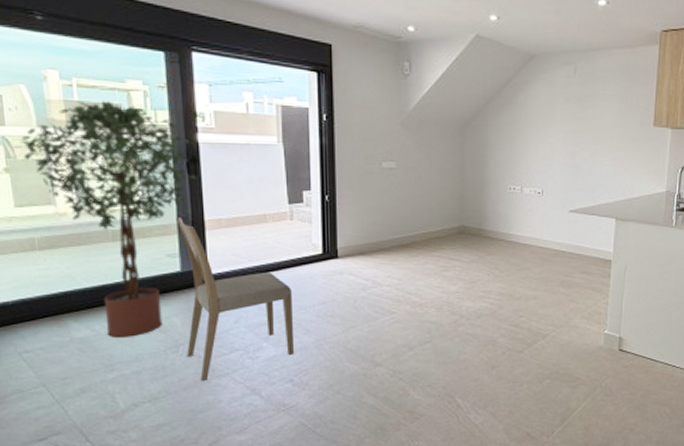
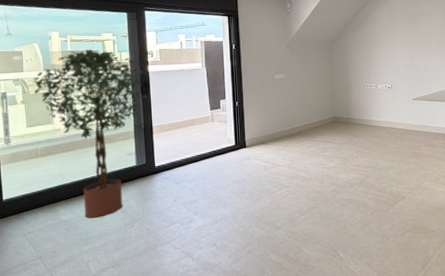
dining chair: present [176,217,294,381] -> none [133,126,216,248]

